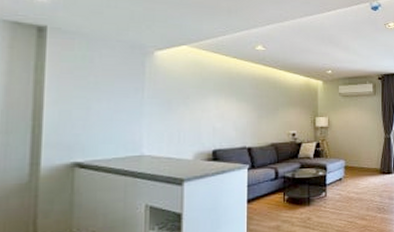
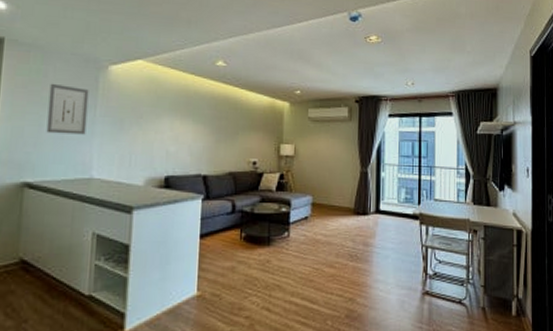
wall art: none [95,68,136,116] -> present [46,83,89,135]

